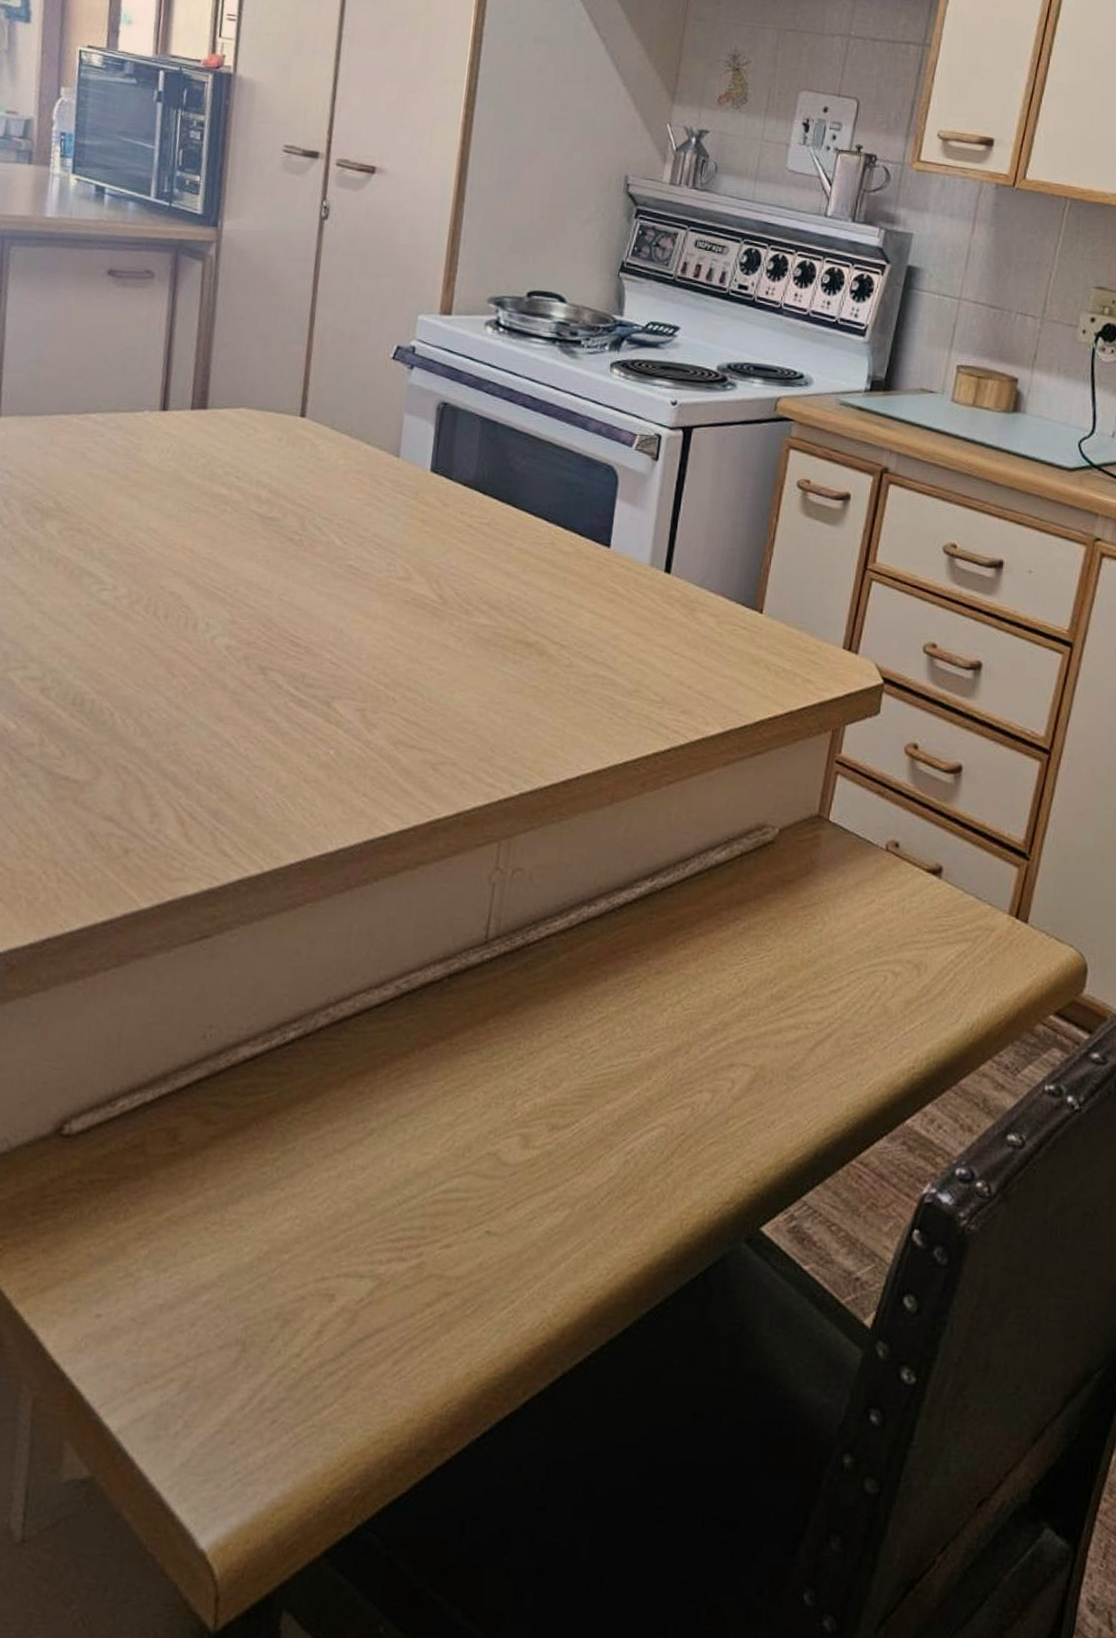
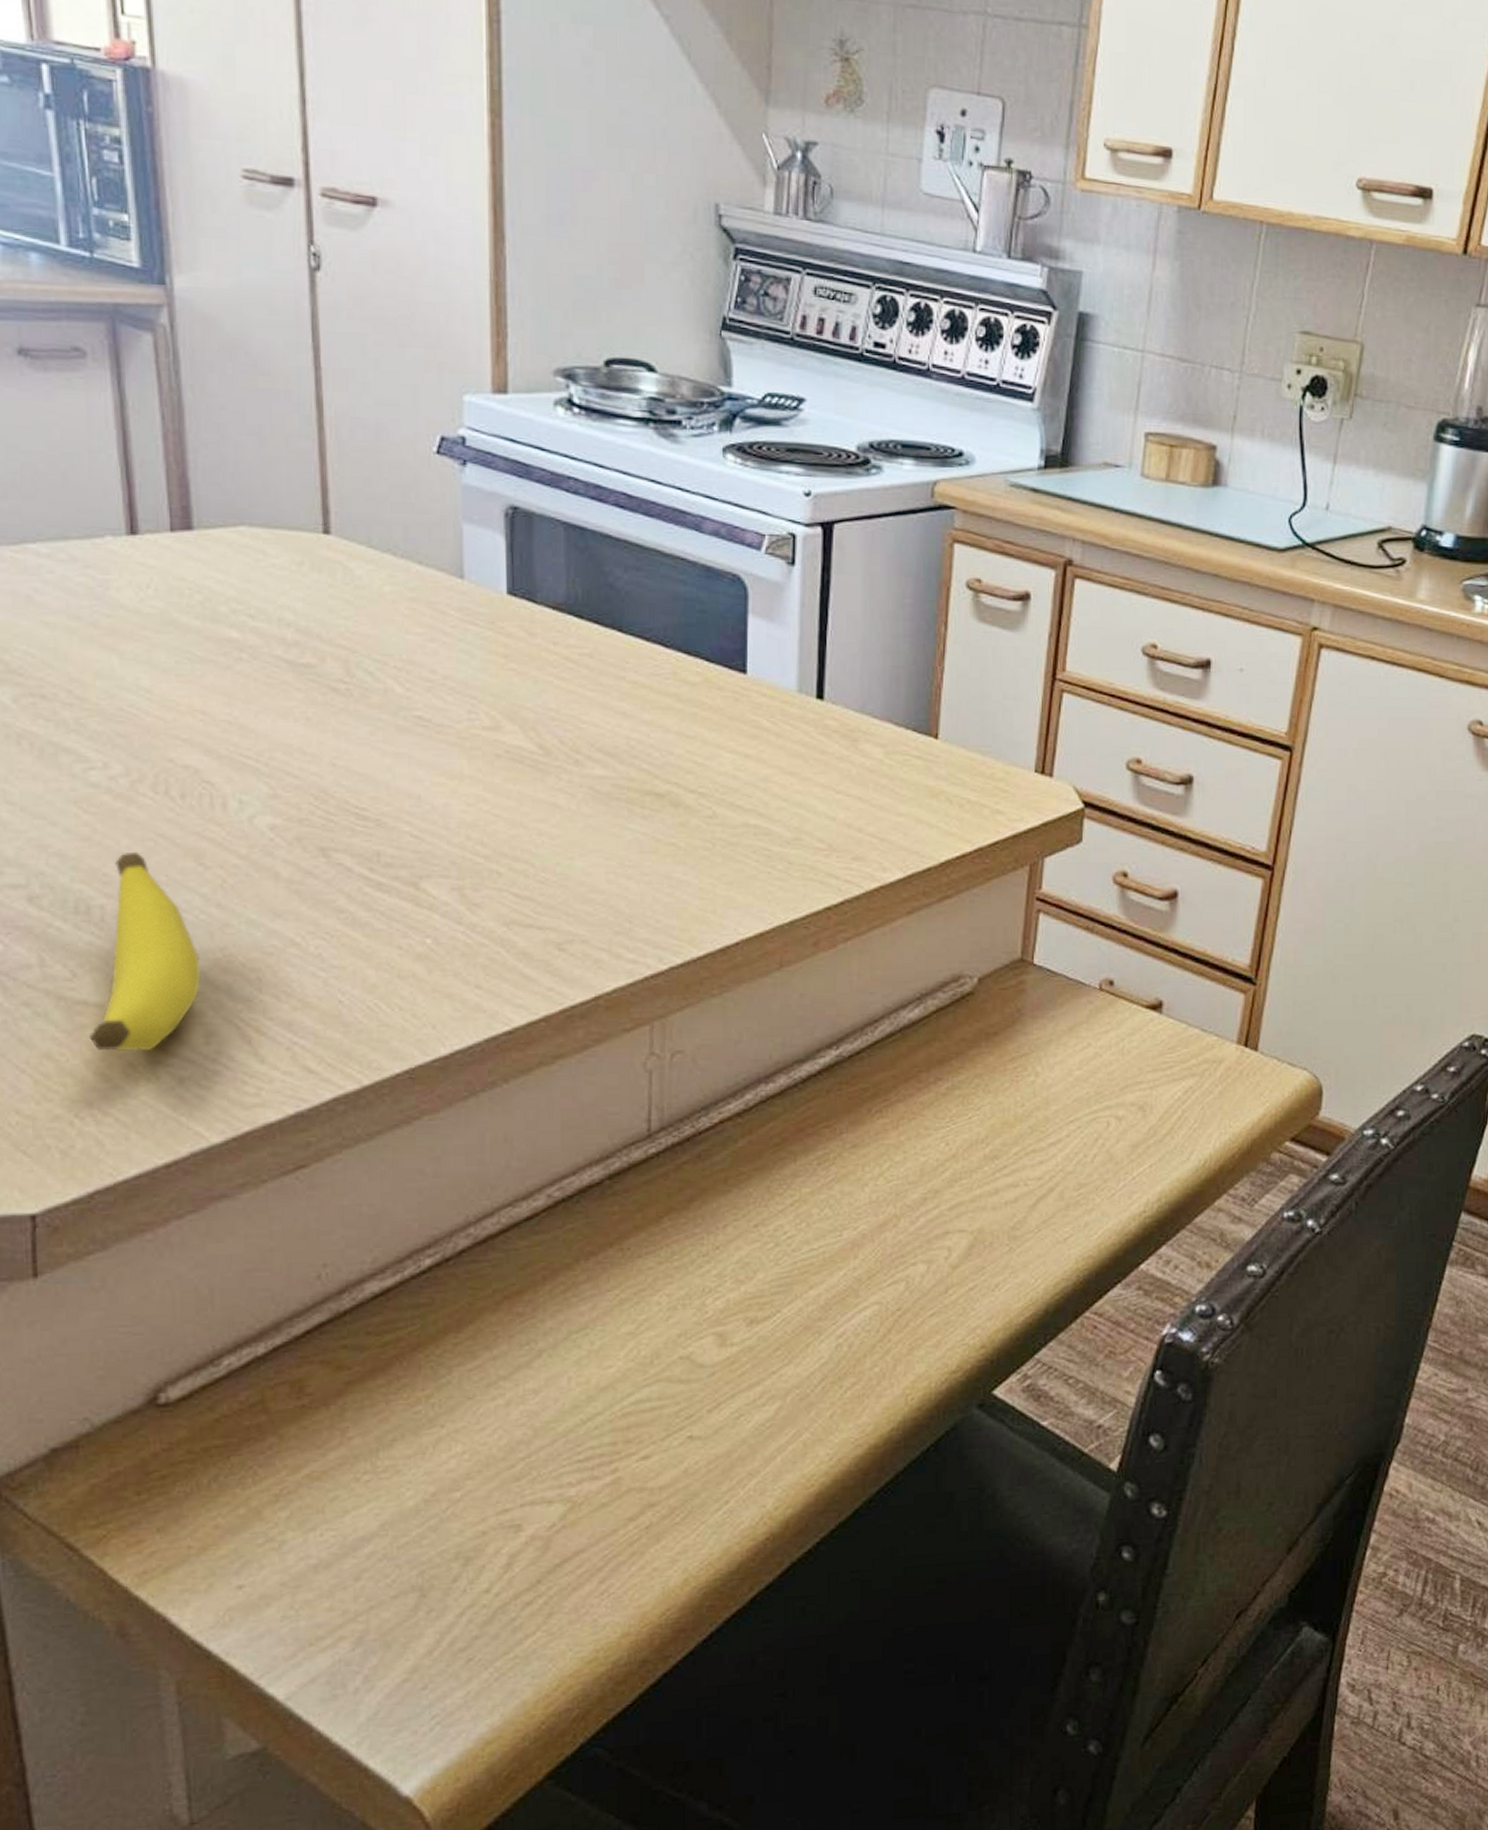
banana: none [65,658,158,825] -> present [90,851,201,1052]

